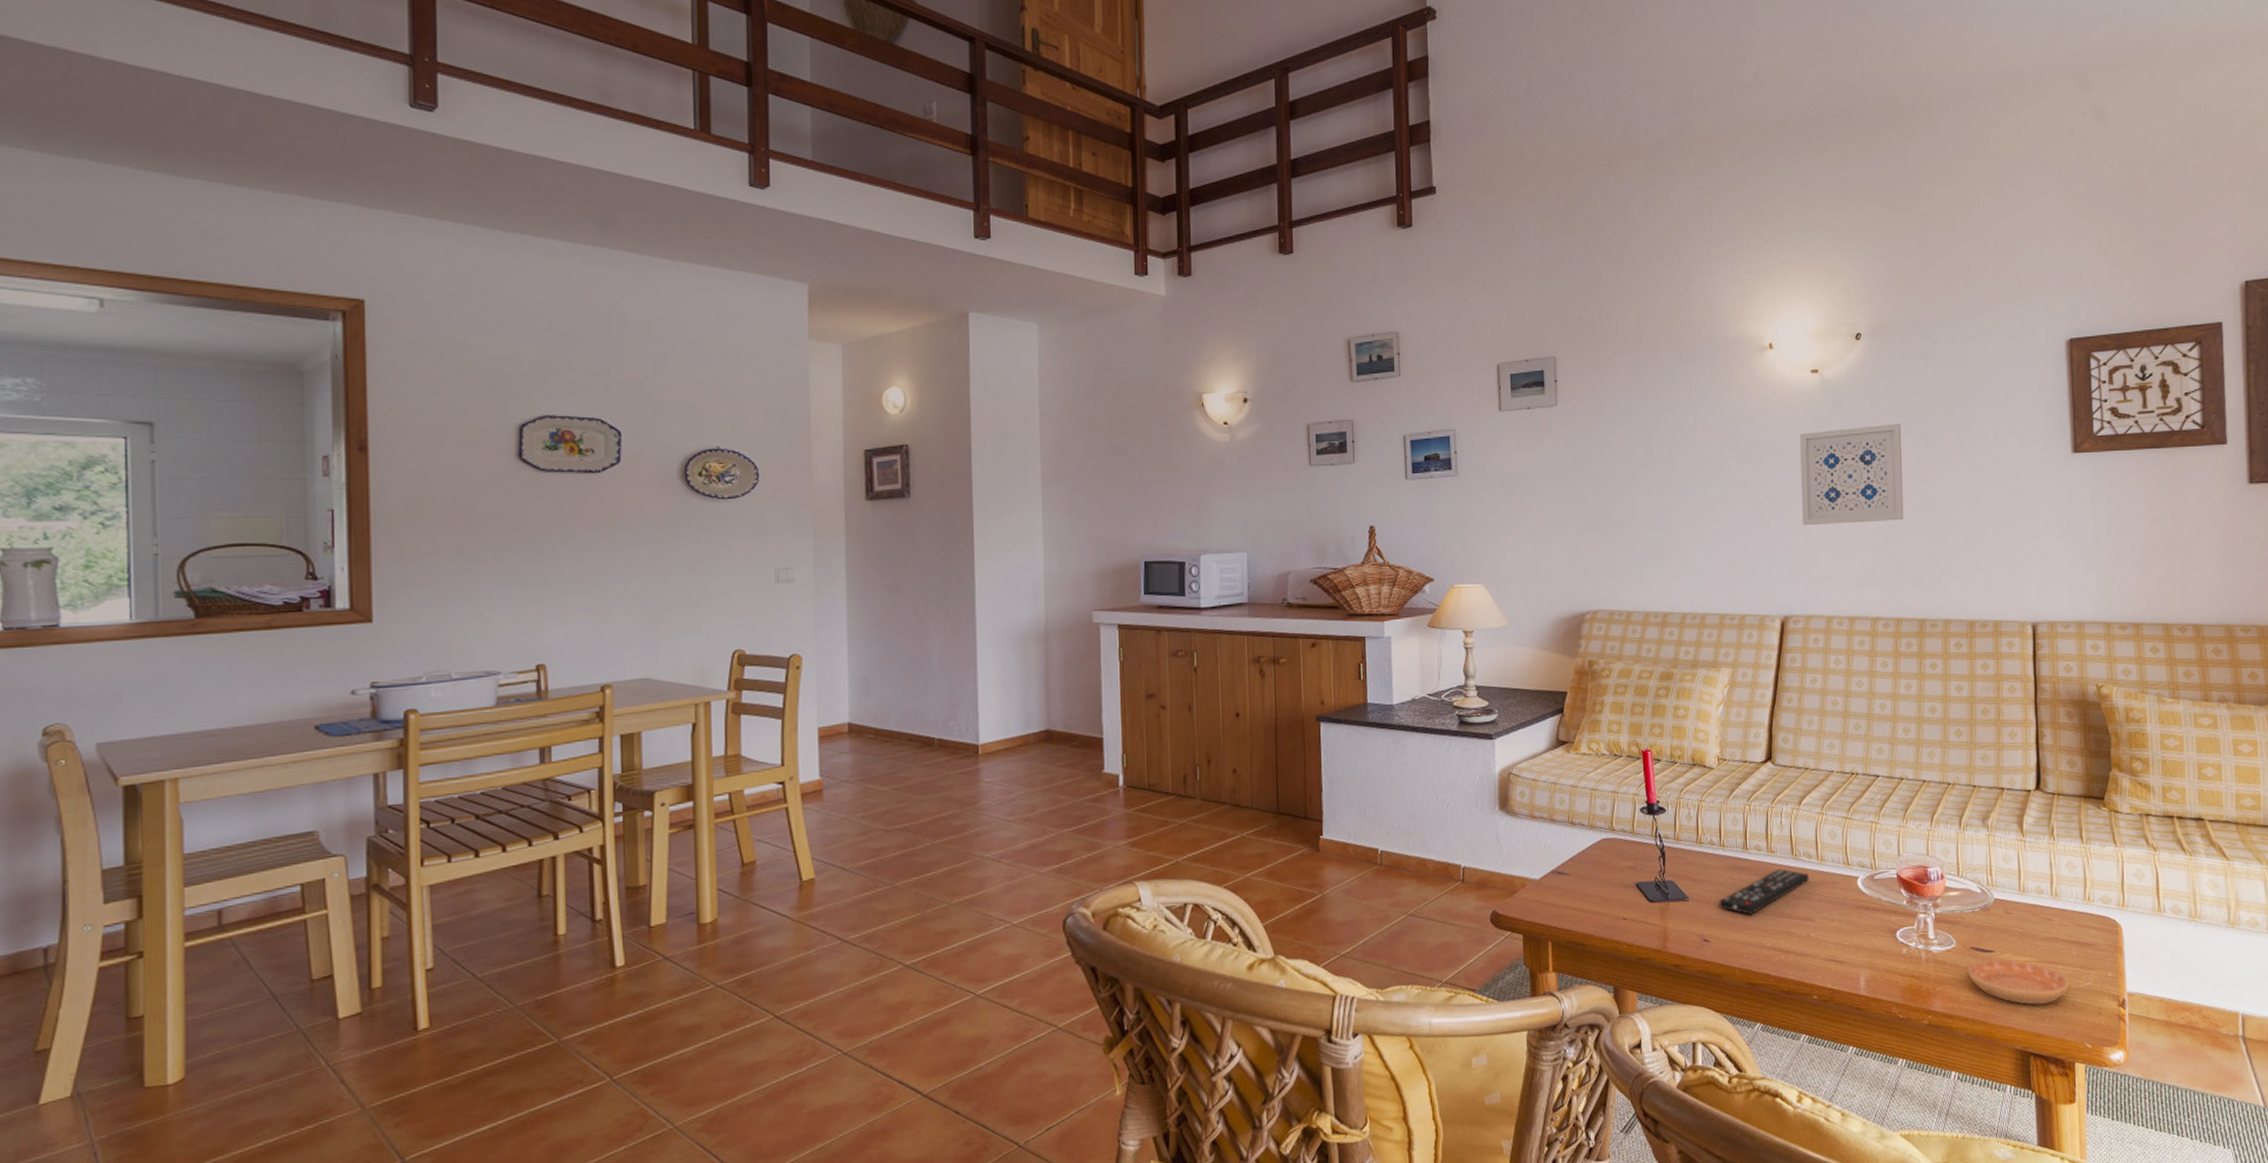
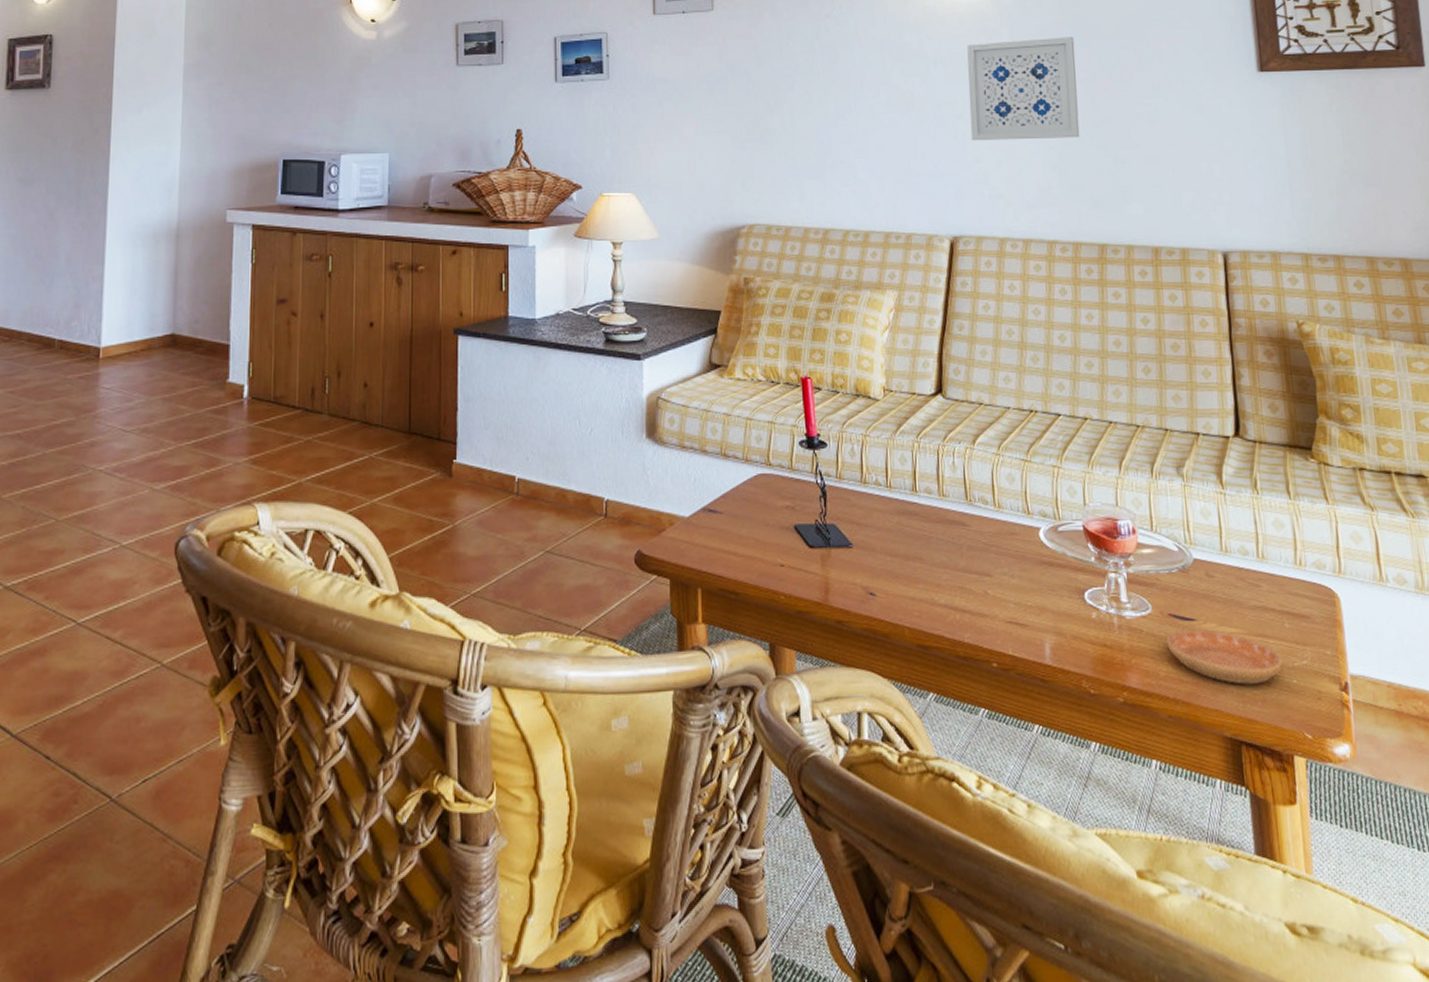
remote control: present [1718,868,1809,916] -> none [885,515,985,567]

